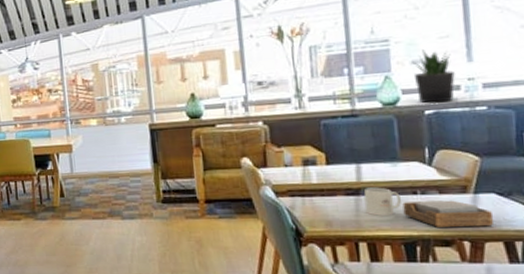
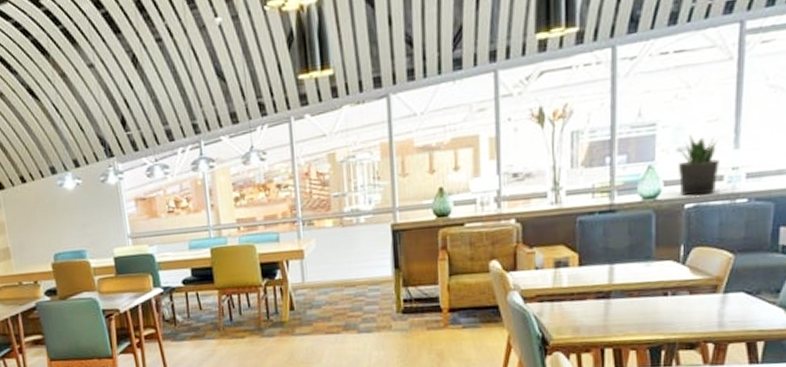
mug: present [363,187,402,216] -> none [614,289,652,320]
napkin holder: present [403,200,494,228] -> none [652,300,740,330]

